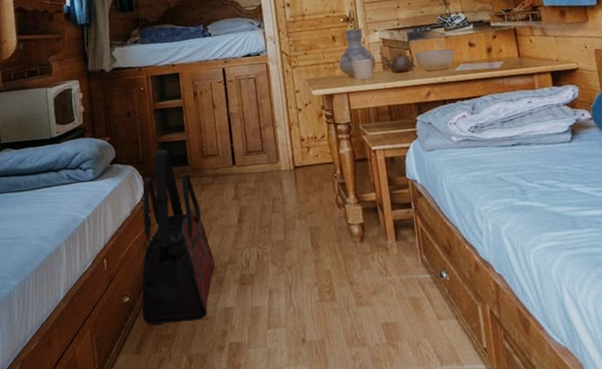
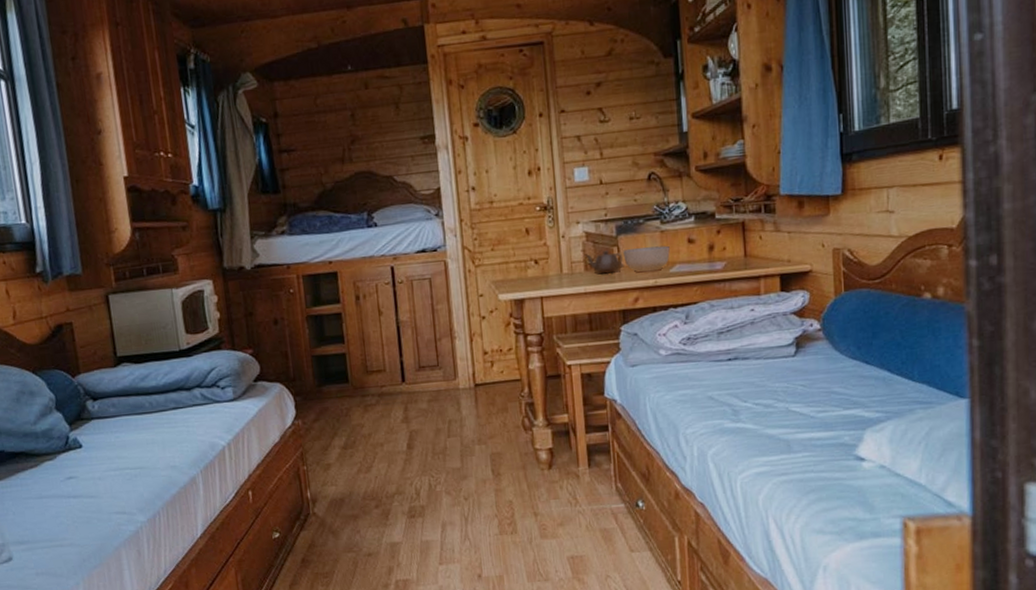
duffel bag: present [141,149,215,325] -> none [294,364,380,563]
vase: present [339,28,377,78] -> none [532,218,577,280]
mug: present [352,58,374,81] -> none [548,256,573,283]

